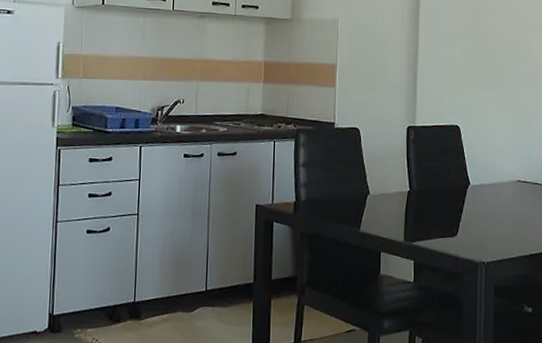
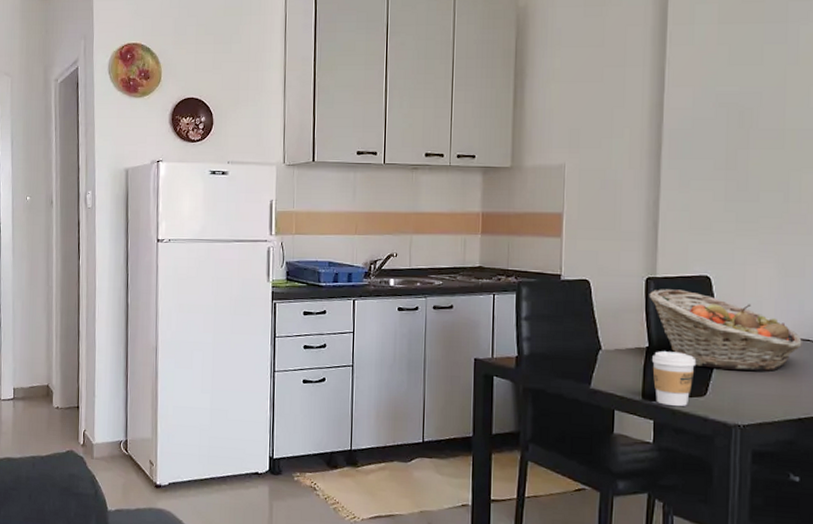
fruit basket: none [409,137,532,212] -> present [649,289,802,371]
coffee cup: none [413,195,448,247] -> present [652,351,695,407]

